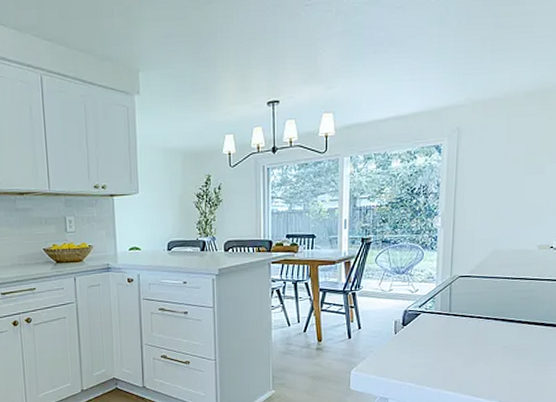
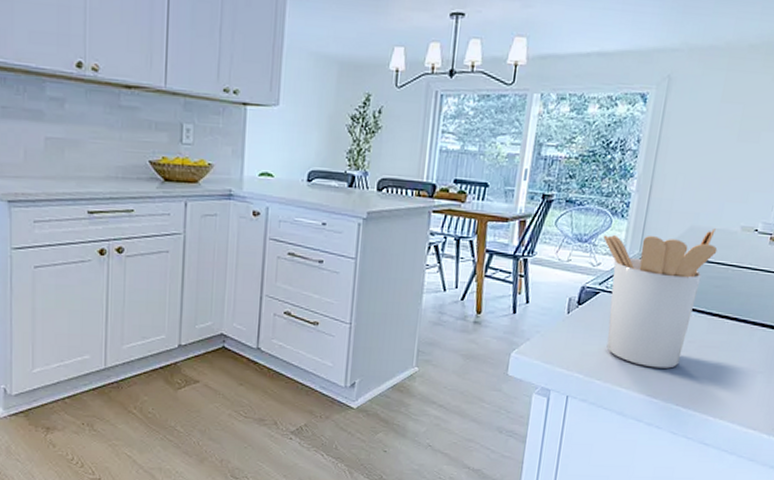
utensil holder: none [417,250,519,372] -> present [603,228,718,369]

